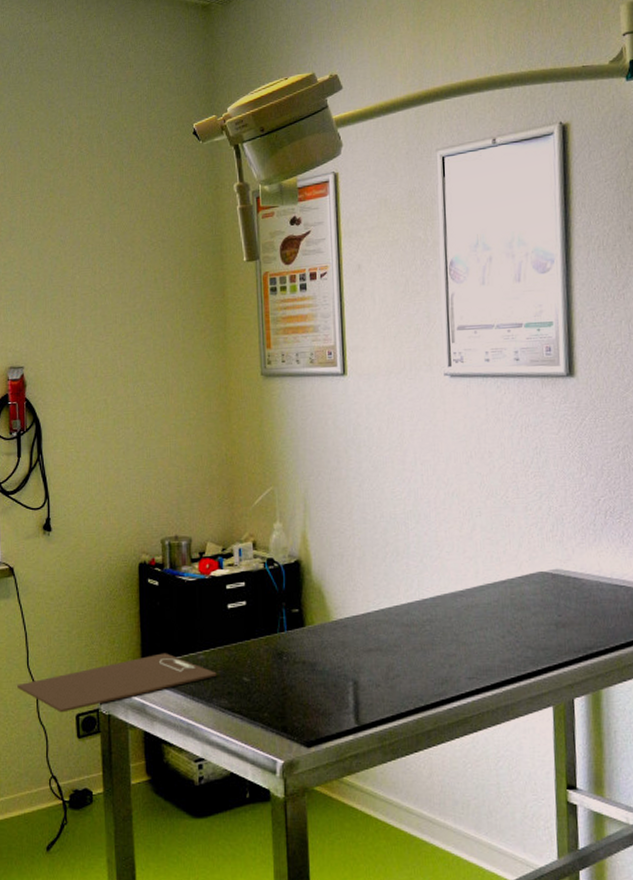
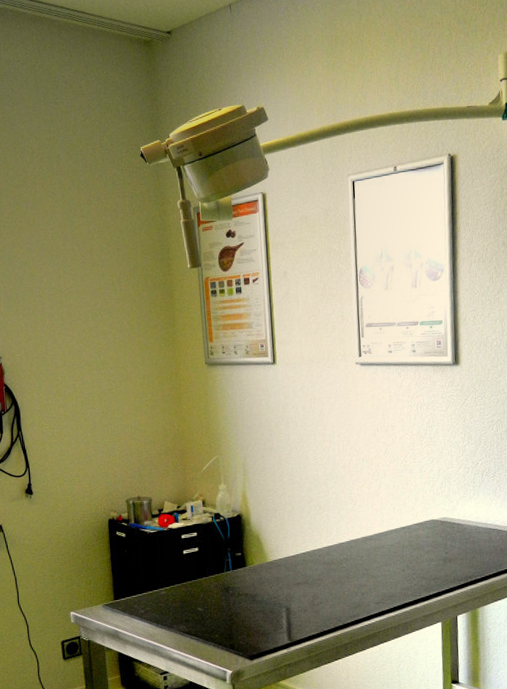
clipboard: present [17,653,217,713] -> none [10,590,176,640]

